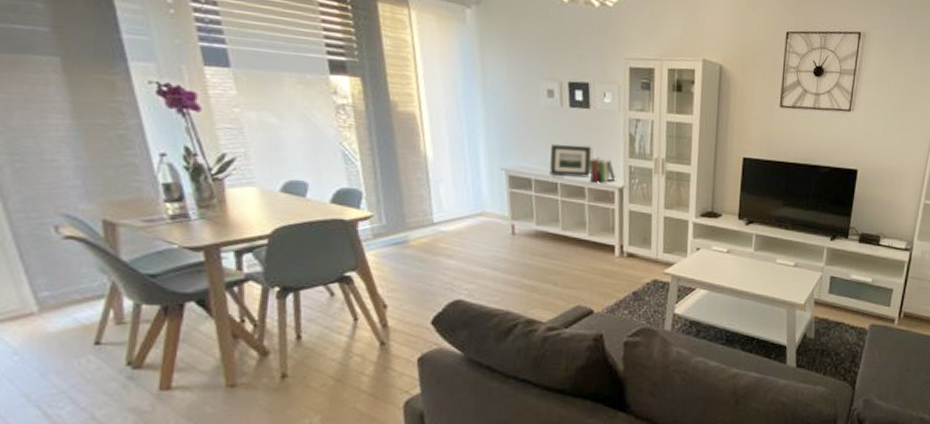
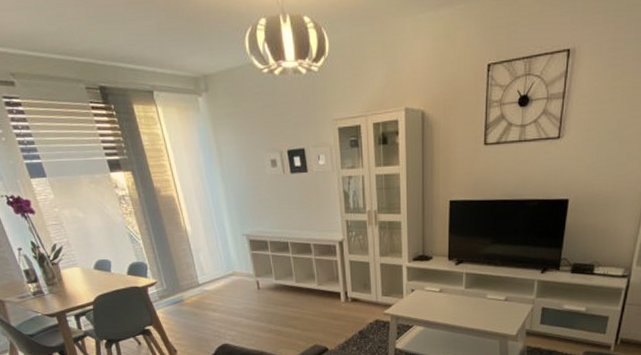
picture frame: present [550,144,591,178] -> none [280,206,314,236]
books: present [588,156,616,183] -> none [311,215,336,238]

